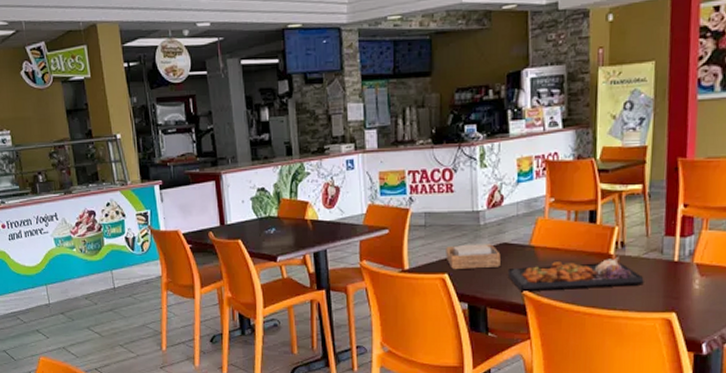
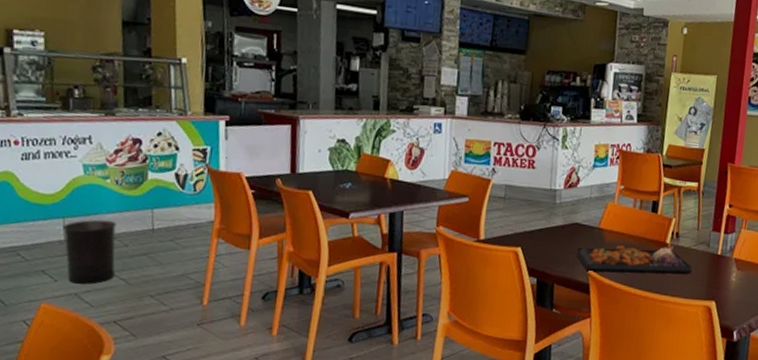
waste bin: none [47,284,90,339] -> present [63,219,117,285]
napkin holder: present [446,244,501,270] -> none [521,220,572,246]

